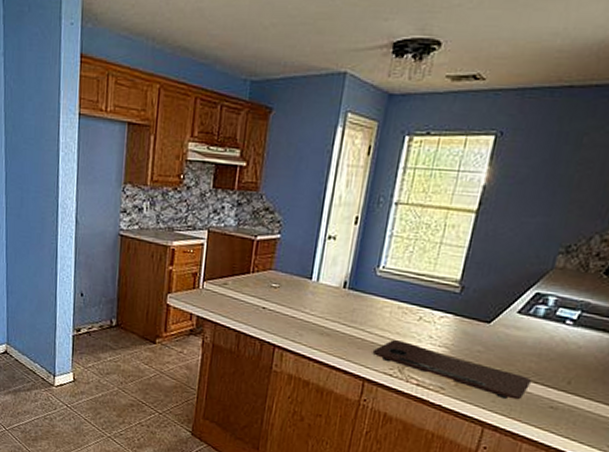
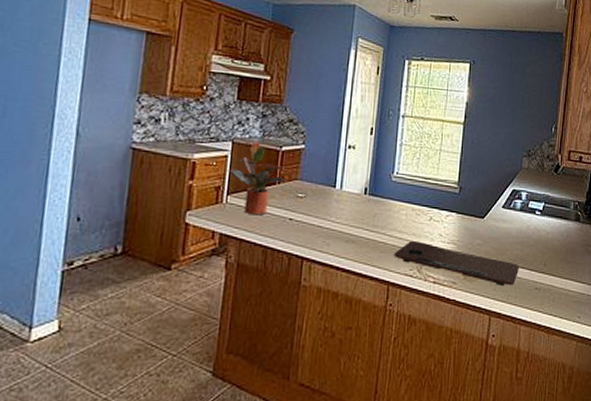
potted plant: none [203,230,261,302] -> present [227,141,287,216]

